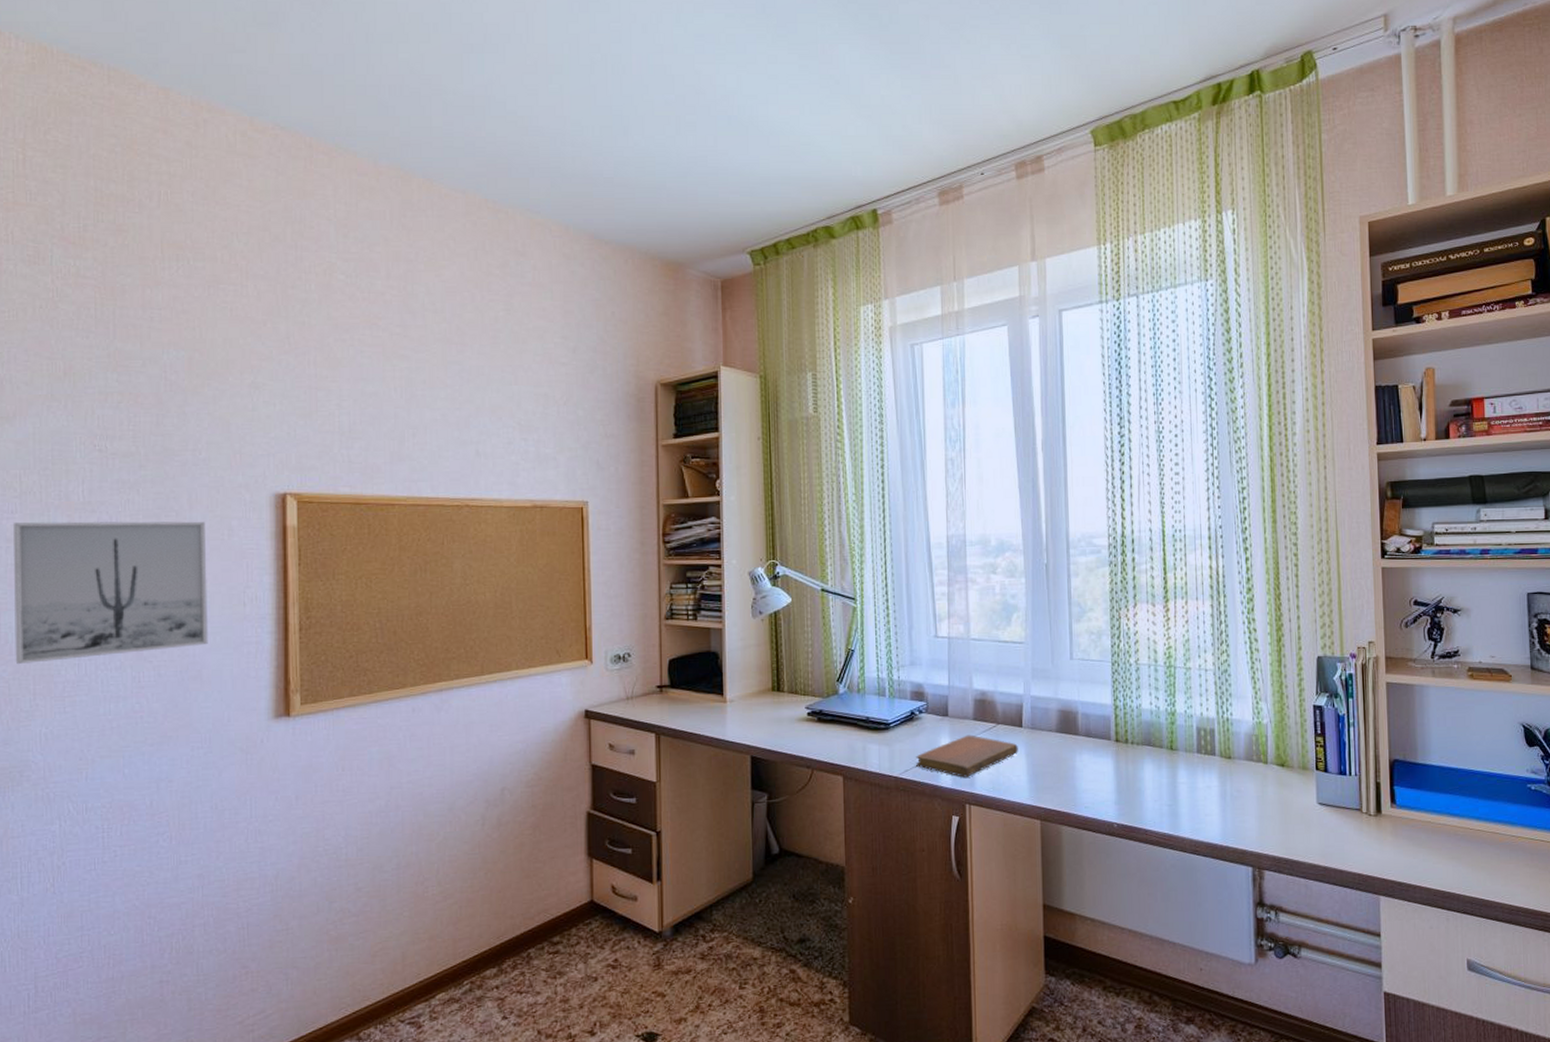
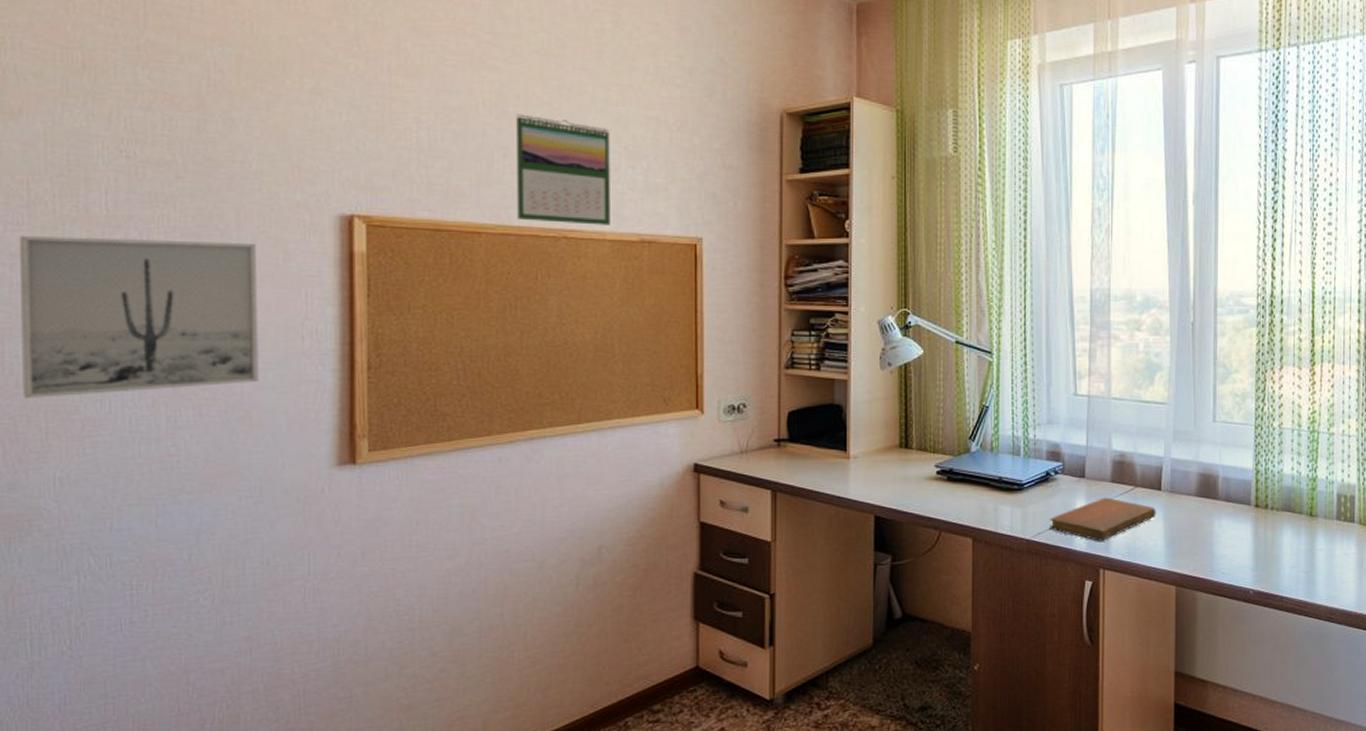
calendar: none [422,396,506,494] -> present [515,114,610,225]

